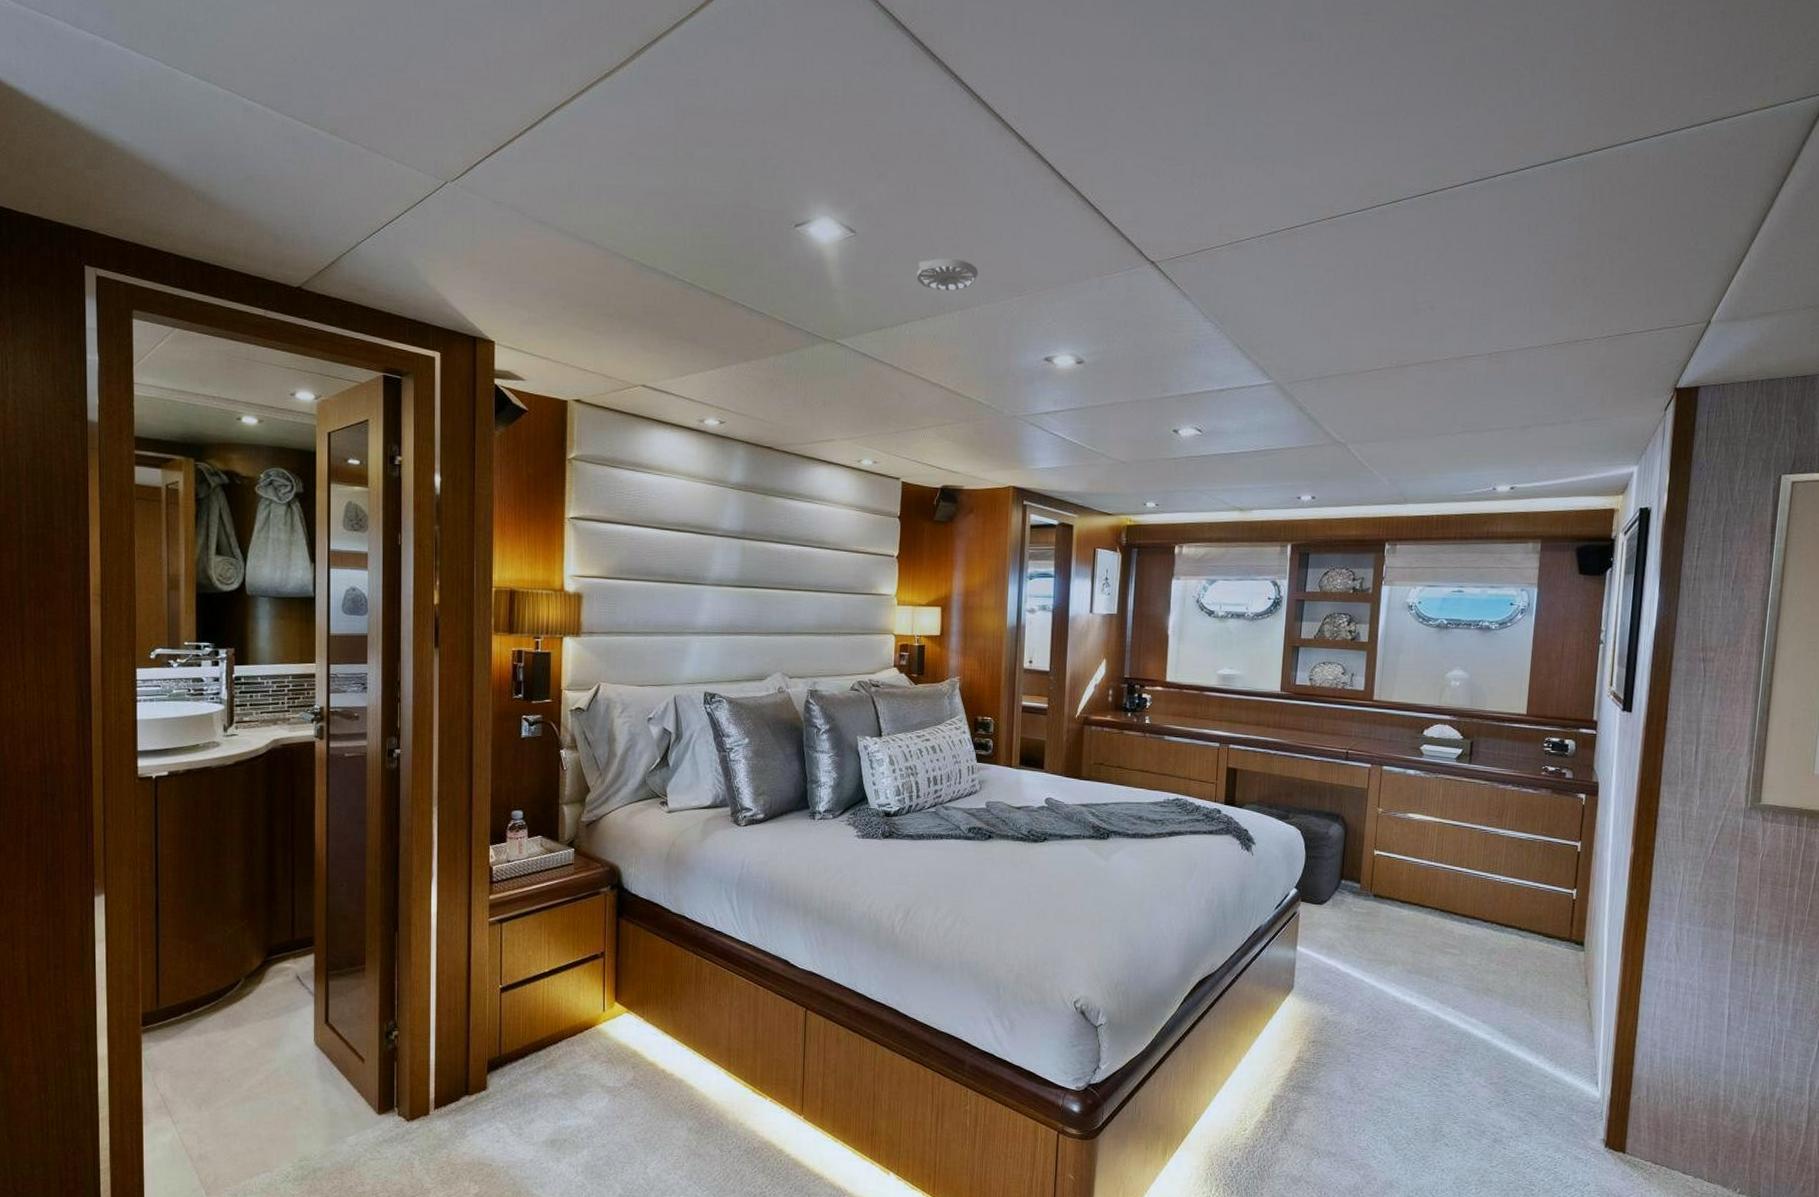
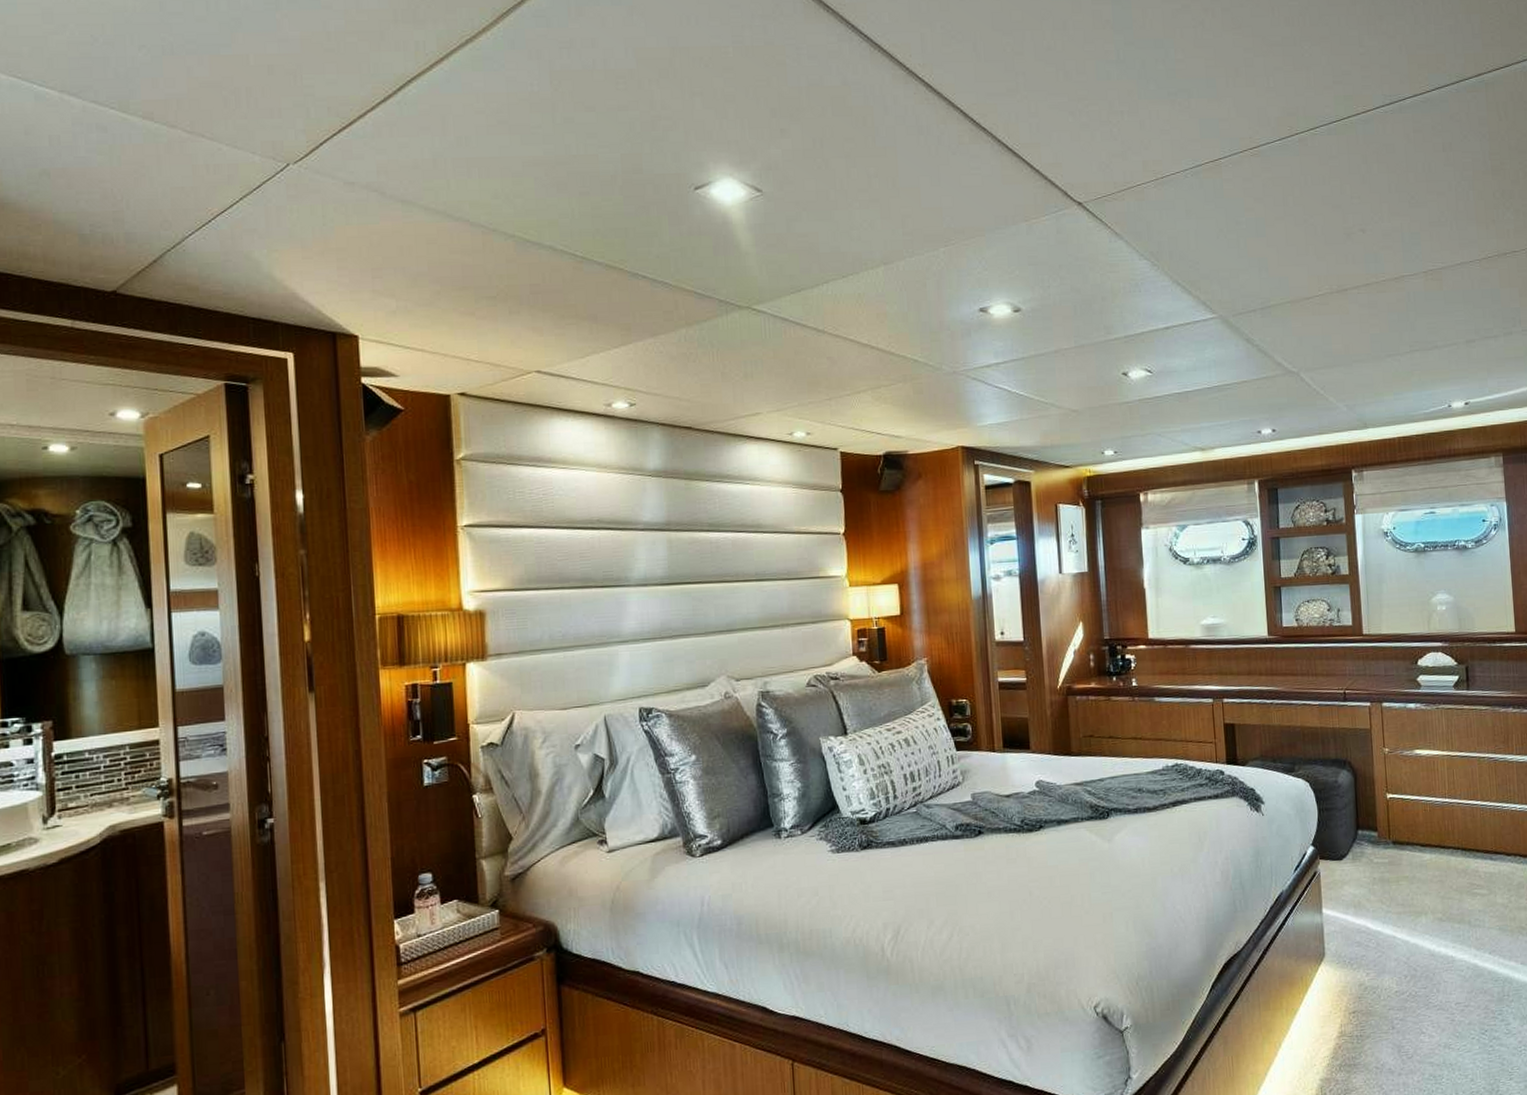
smoke detector: present [916,258,979,291] -> none [833,212,899,246]

